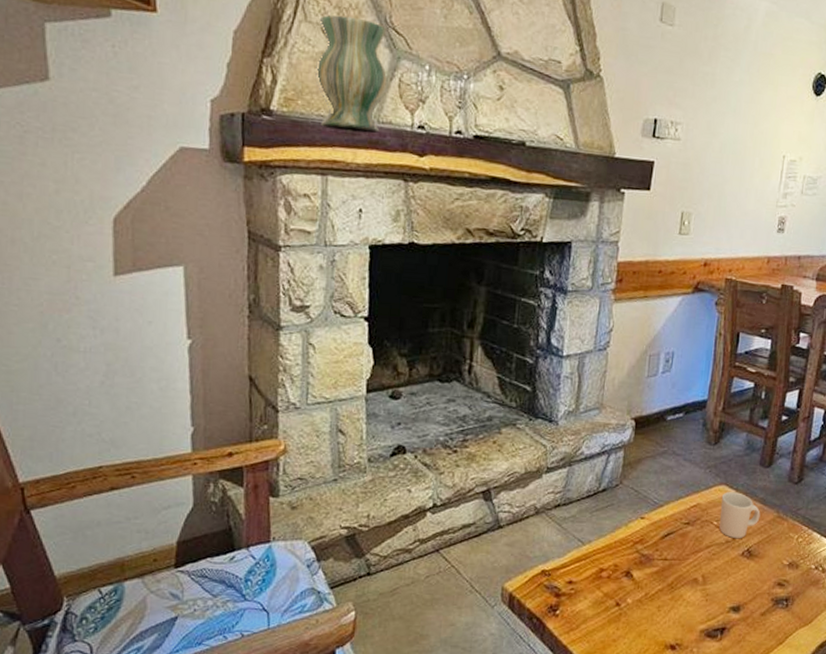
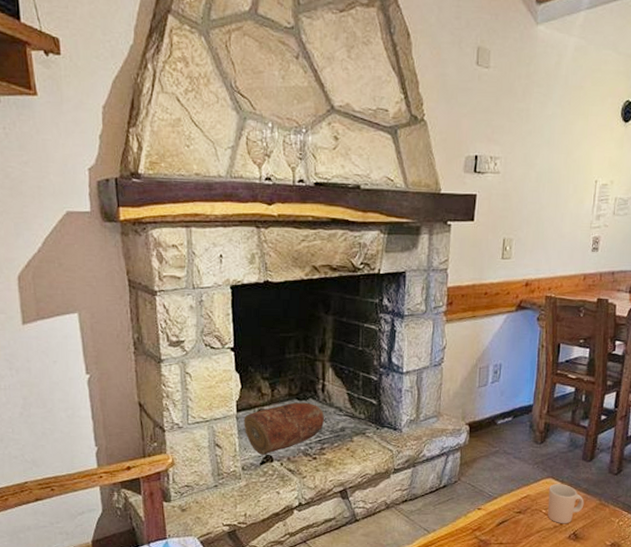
vase: present [315,15,388,134] -> none [174,84,237,188]
decorative log: none [373,384,470,445] -> present [244,402,325,455]

